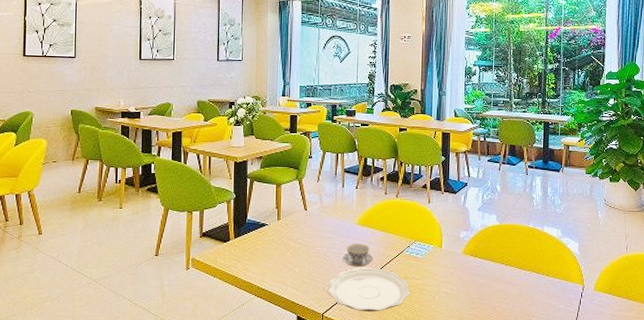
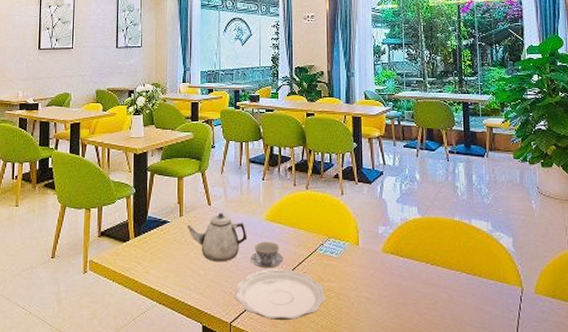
teapot: none [284,217,340,261] -> present [187,213,247,262]

